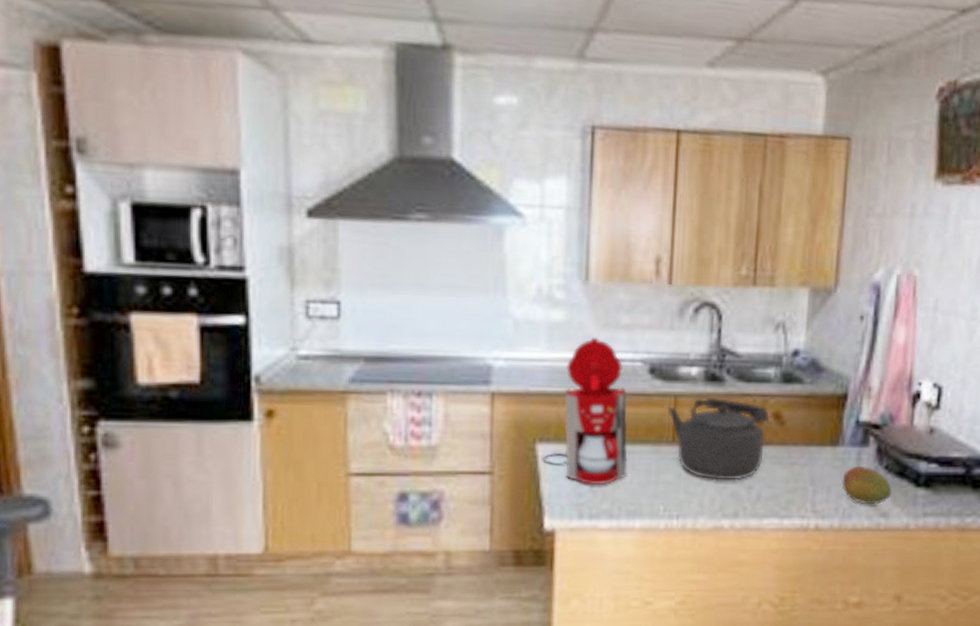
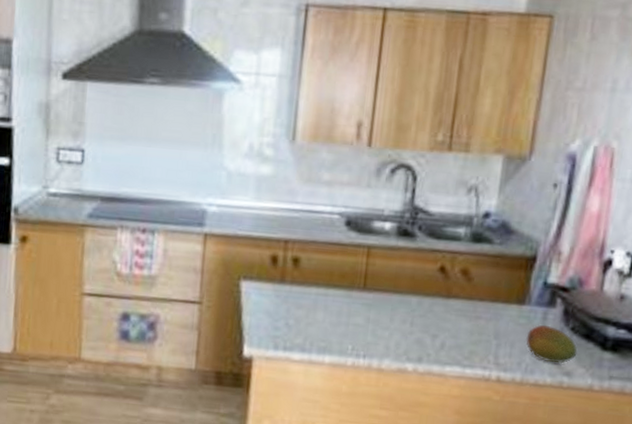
coffee maker: present [542,337,628,484] -> none [245,190,325,322]
kettle: present [666,397,770,481] -> none [359,250,458,329]

